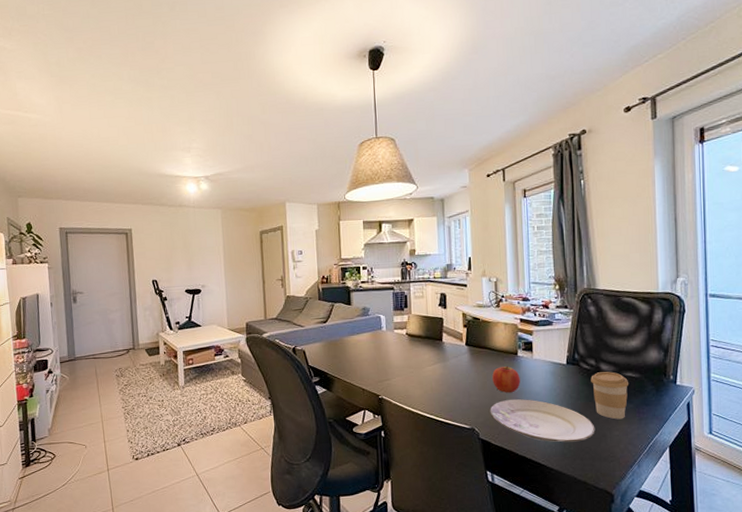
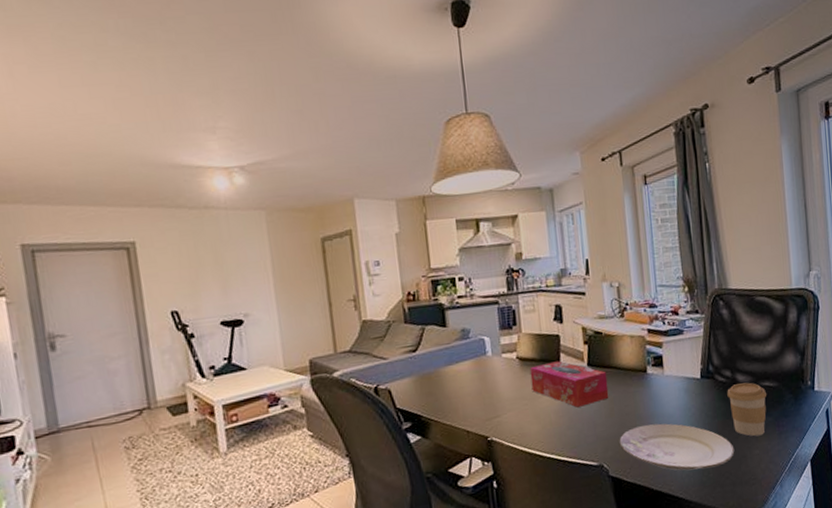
tissue box: none [416,339,483,379] -> present [529,360,609,408]
fruit: present [492,365,520,393] -> none [620,386,652,419]

